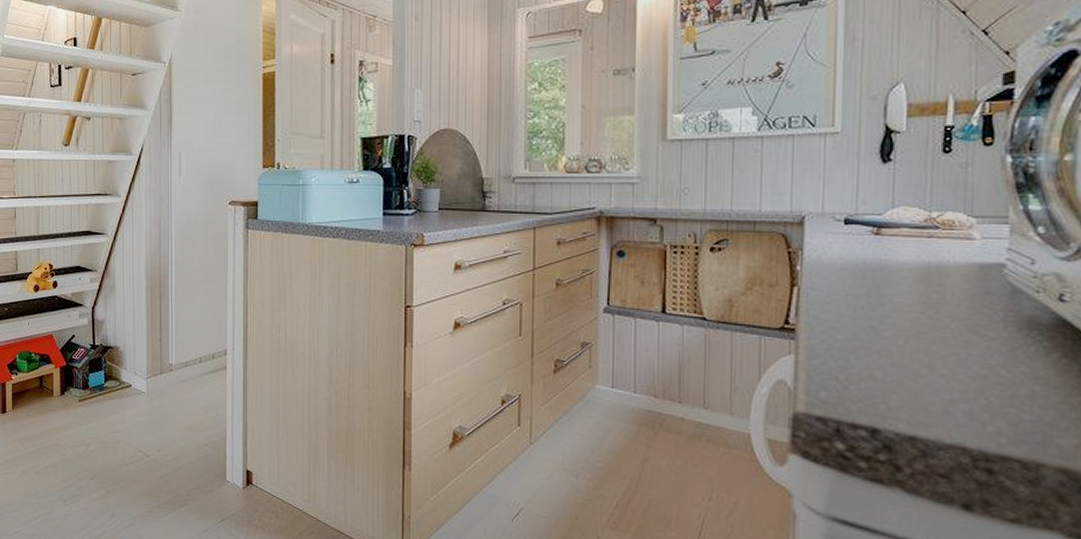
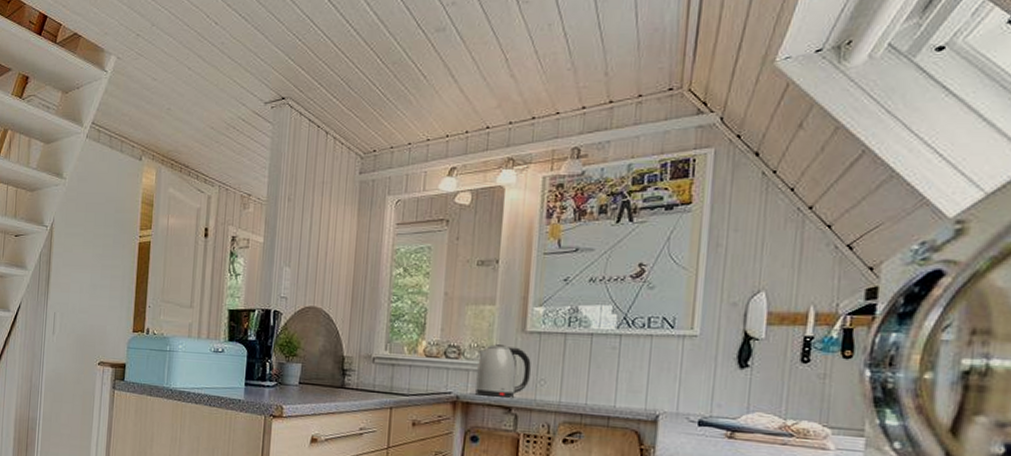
kettle: none [619,155,674,209] -> present [475,344,531,398]

